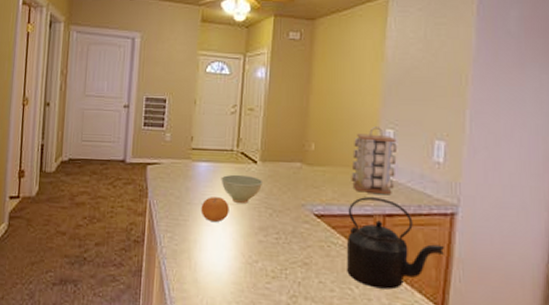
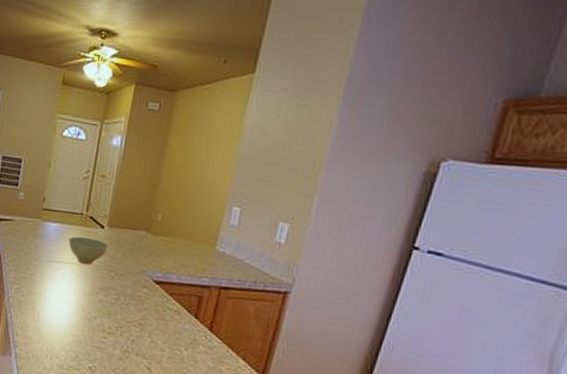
fruit: present [200,197,229,223] -> none [47,255,75,279]
kettle: present [347,197,445,290] -> none [178,269,274,355]
spice rack: present [351,126,398,195] -> none [192,203,243,270]

